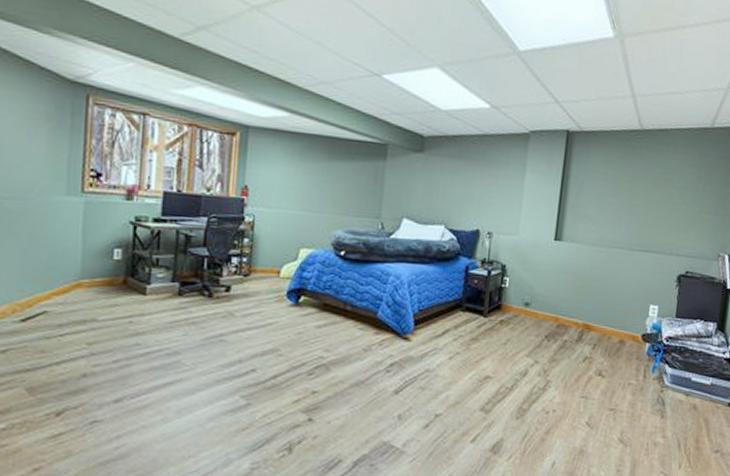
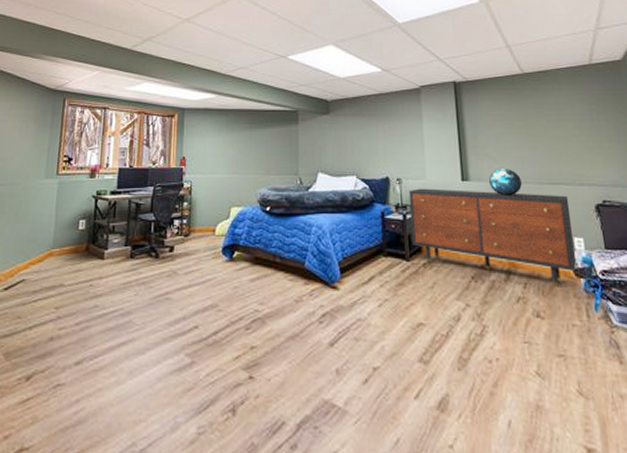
dresser: none [492,244,655,350] -> present [408,188,576,287]
decorative globe: none [581,231,614,260] -> present [488,169,522,197]

